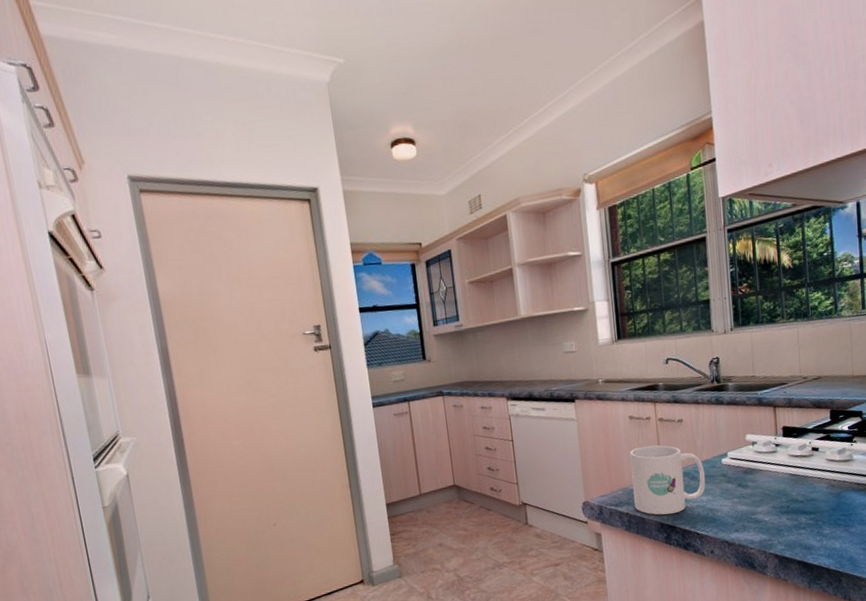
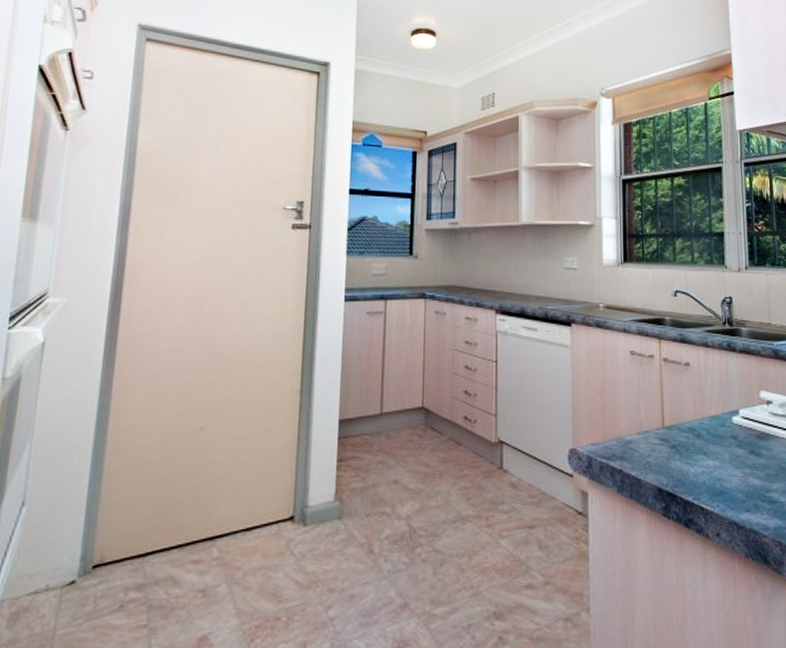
mug: present [629,445,706,515] -> none [627,389,713,479]

